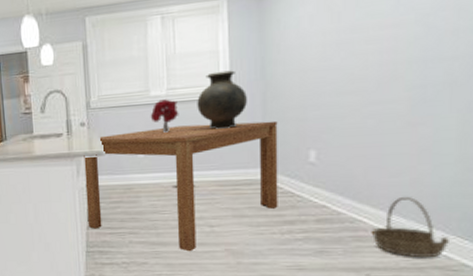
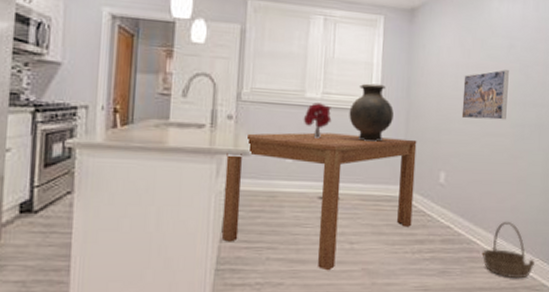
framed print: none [333,25,399,91] -> present [461,69,509,120]

